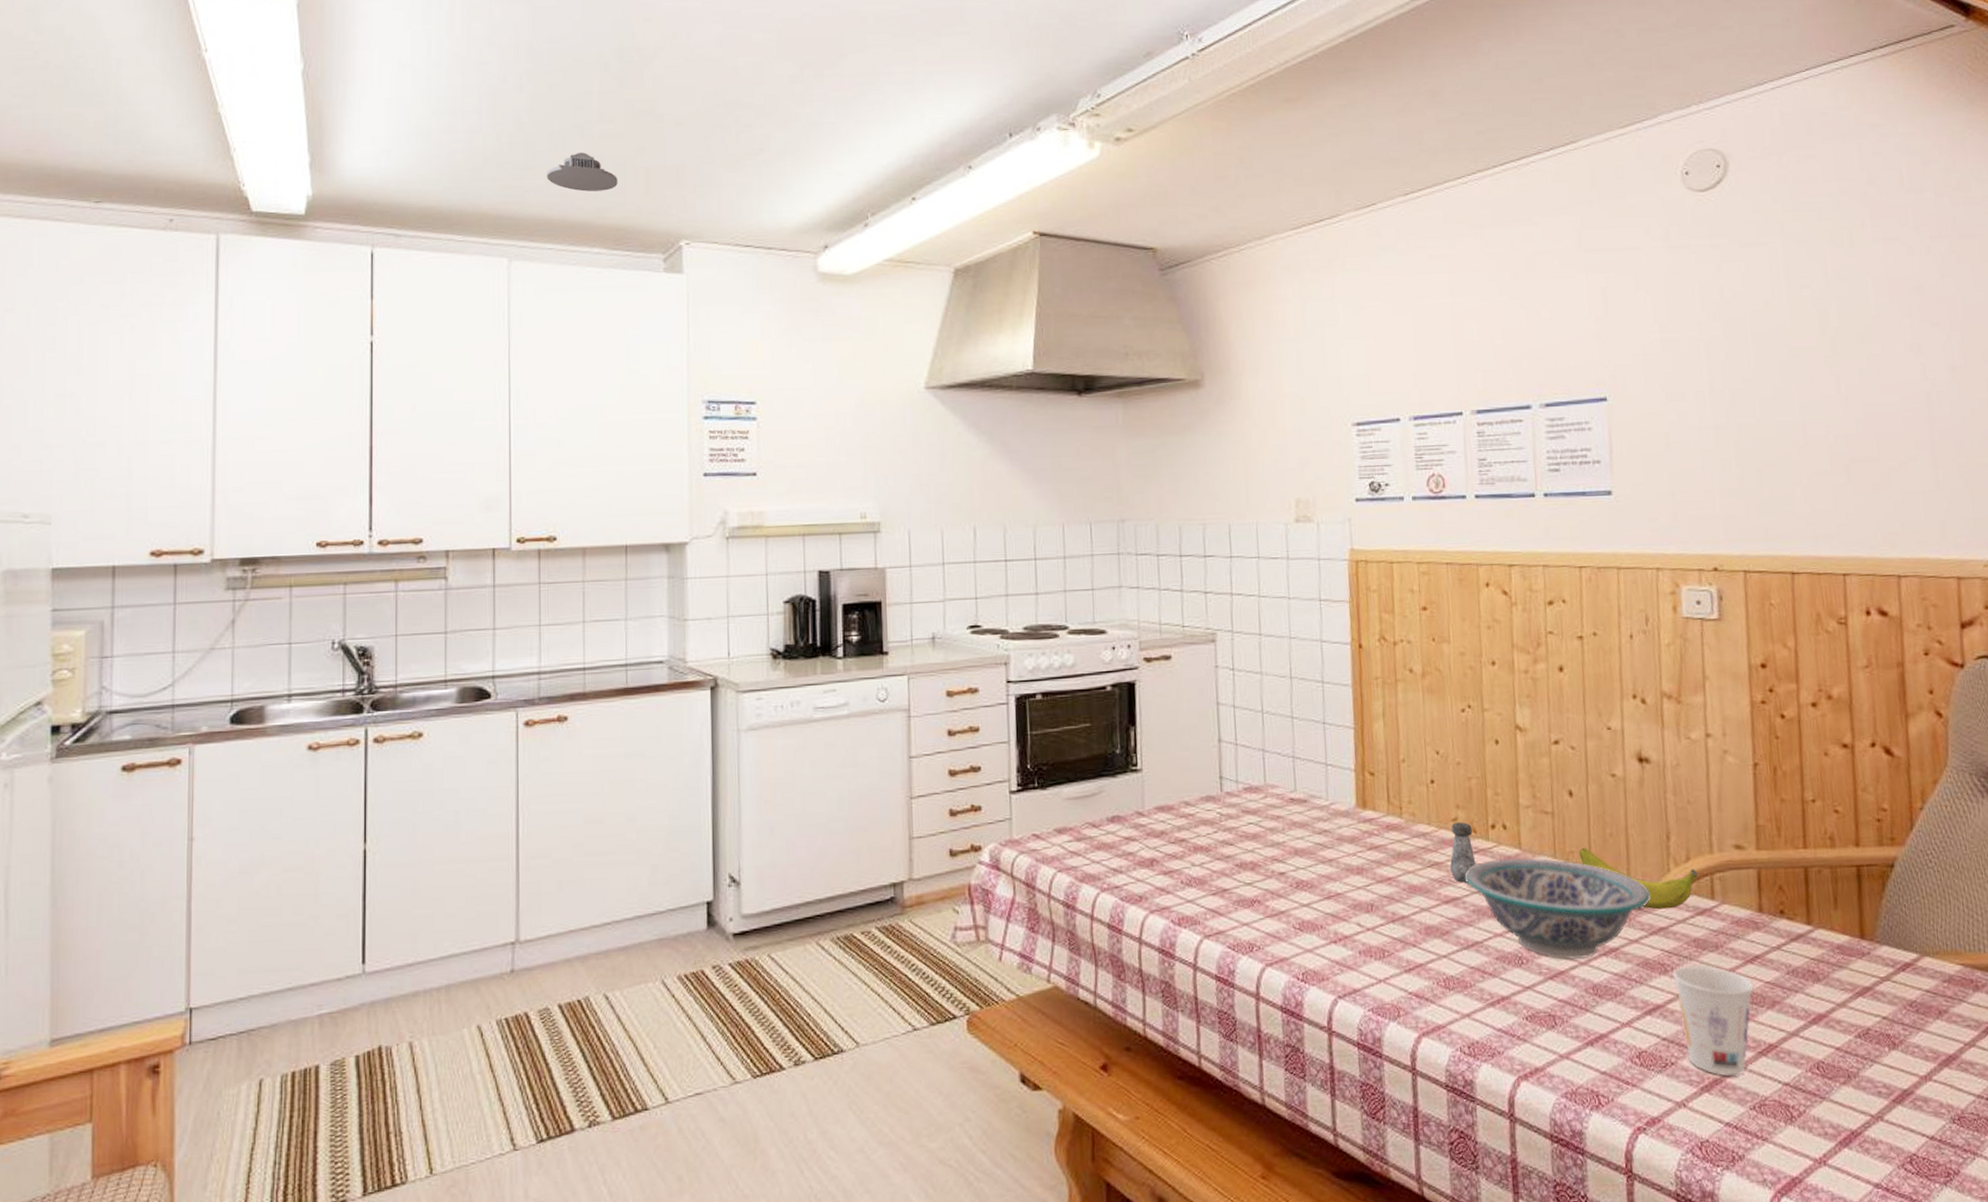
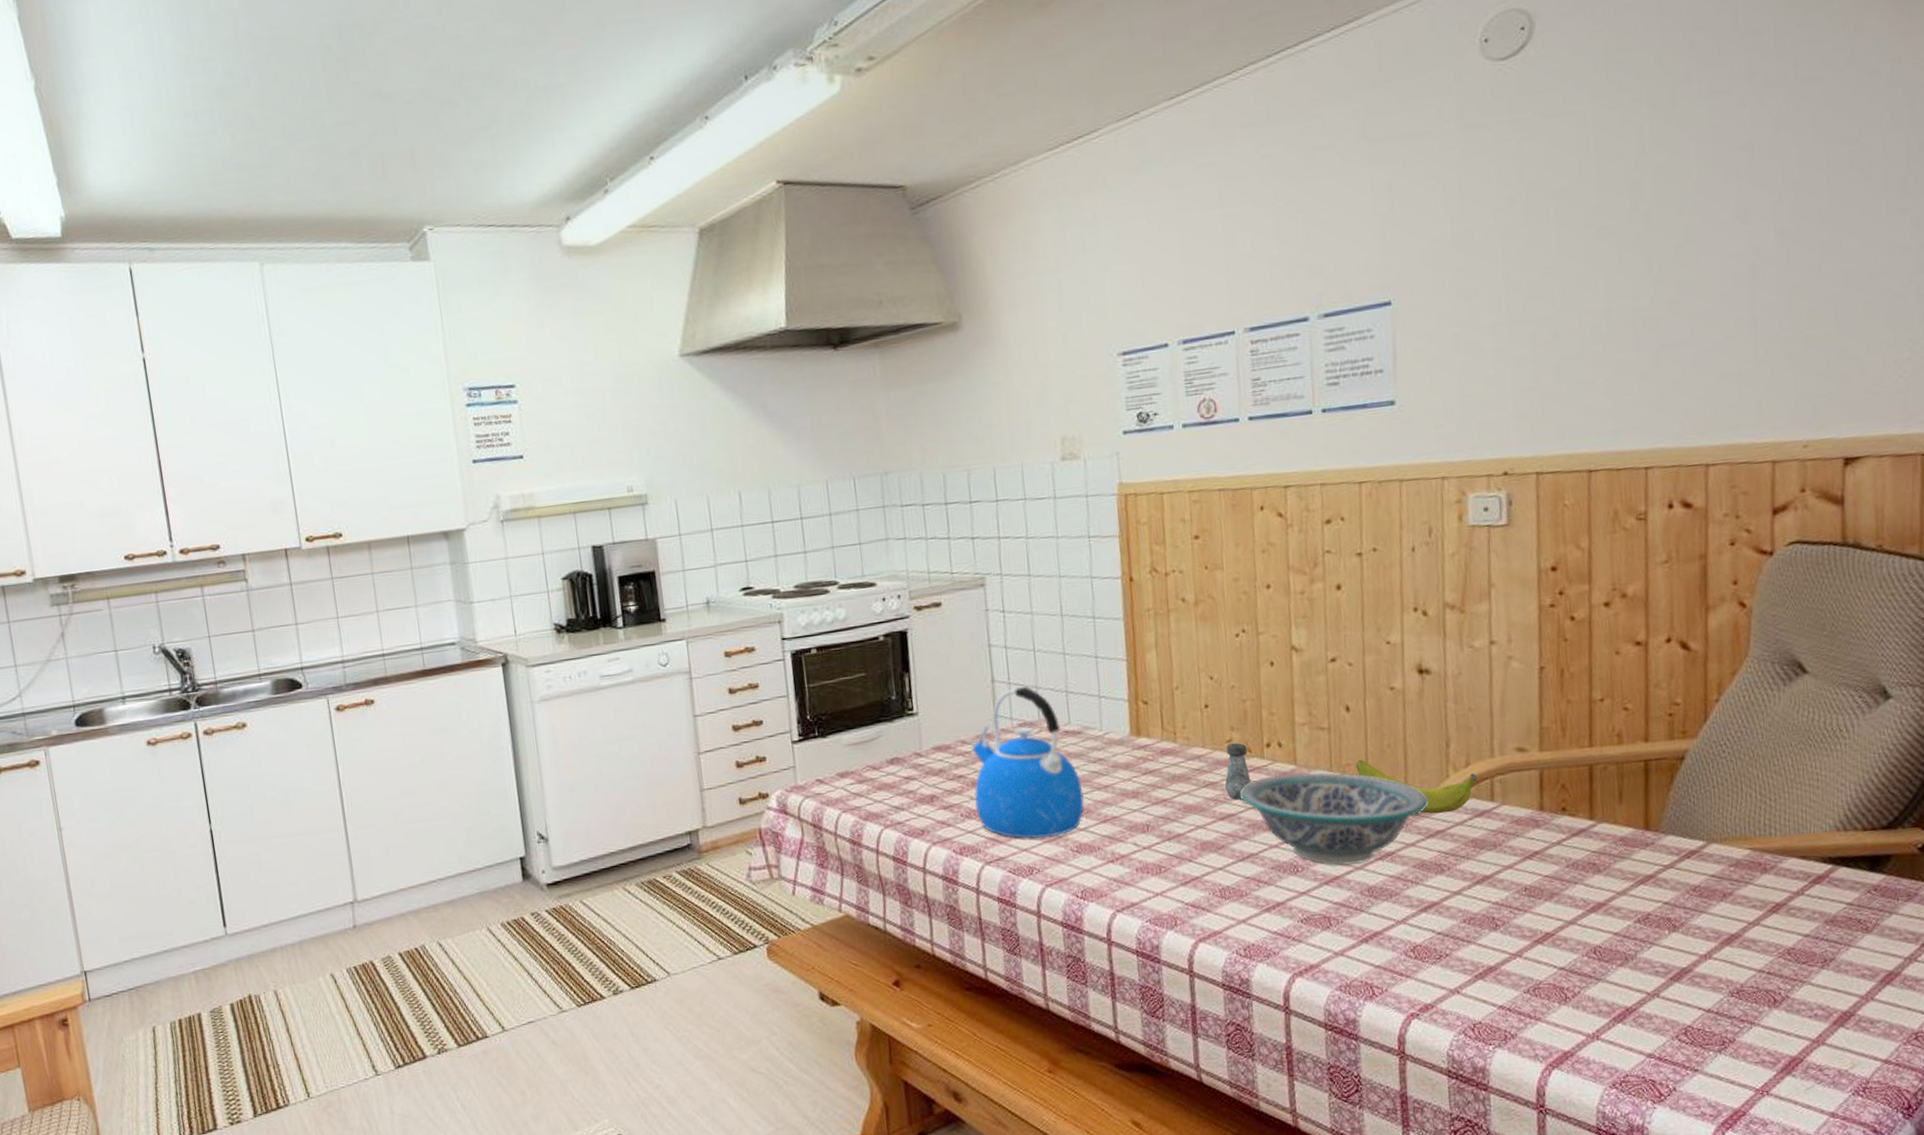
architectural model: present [546,153,618,192] -> none [284,144,355,185]
kettle: none [1195,749,1308,913] -> present [971,687,1085,839]
cup: present [1672,964,1754,1077] -> none [1449,863,1532,964]

